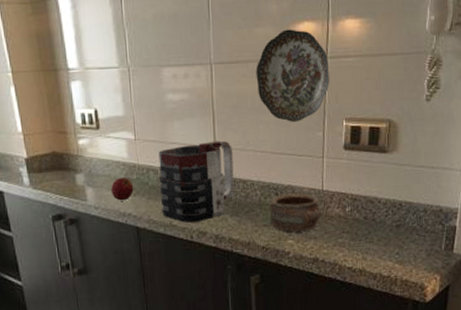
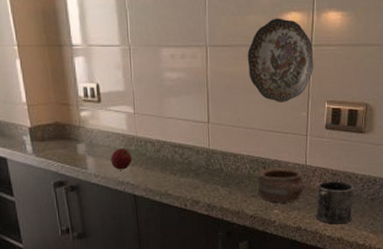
mug: present [158,140,235,223] -> none [156,117,226,192]
mug: none [334,207,377,255] -> present [315,181,354,225]

